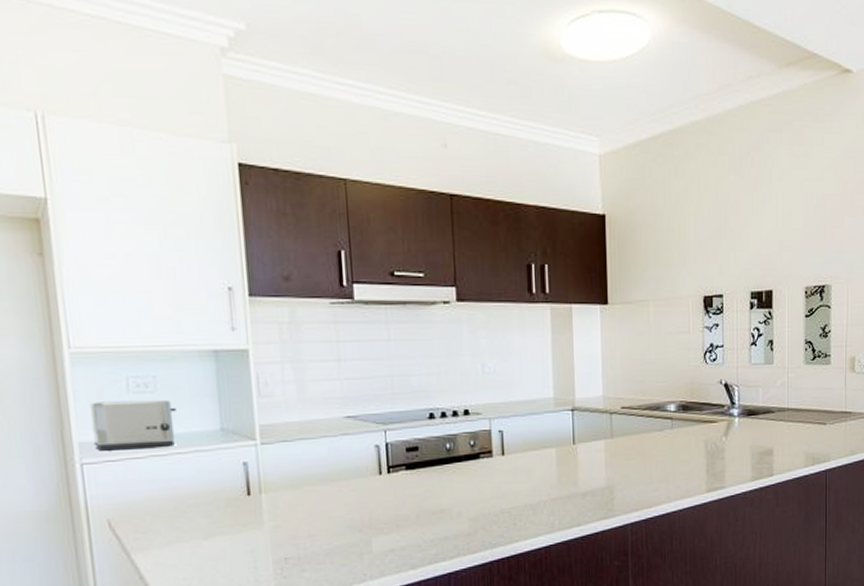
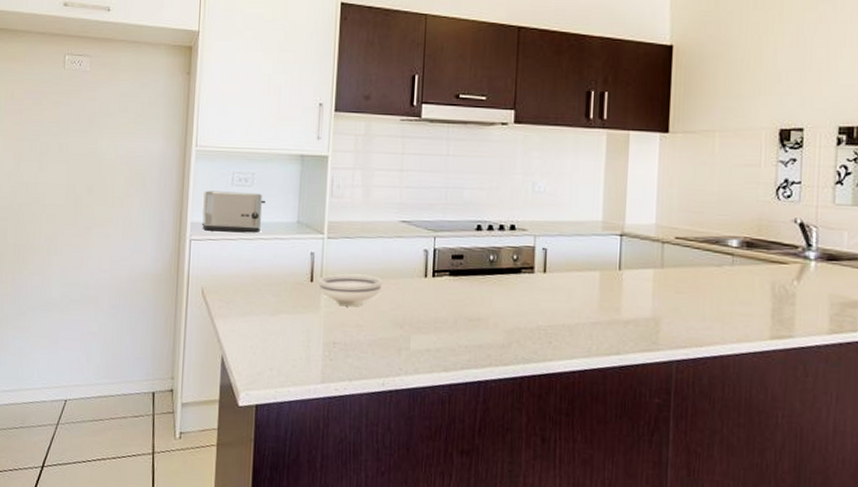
bowl: none [257,479,333,516] -> present [318,273,383,306]

